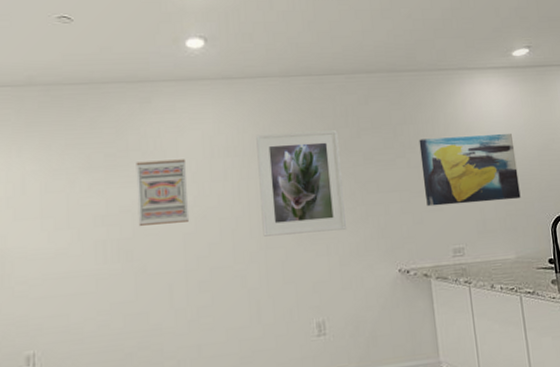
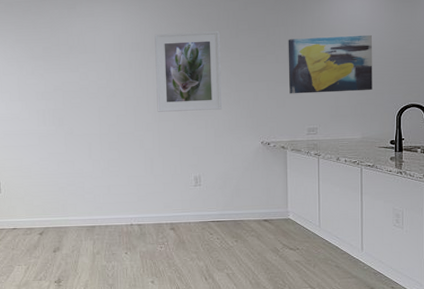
wall art: present [136,159,190,226] -> none [65,52,104,100]

